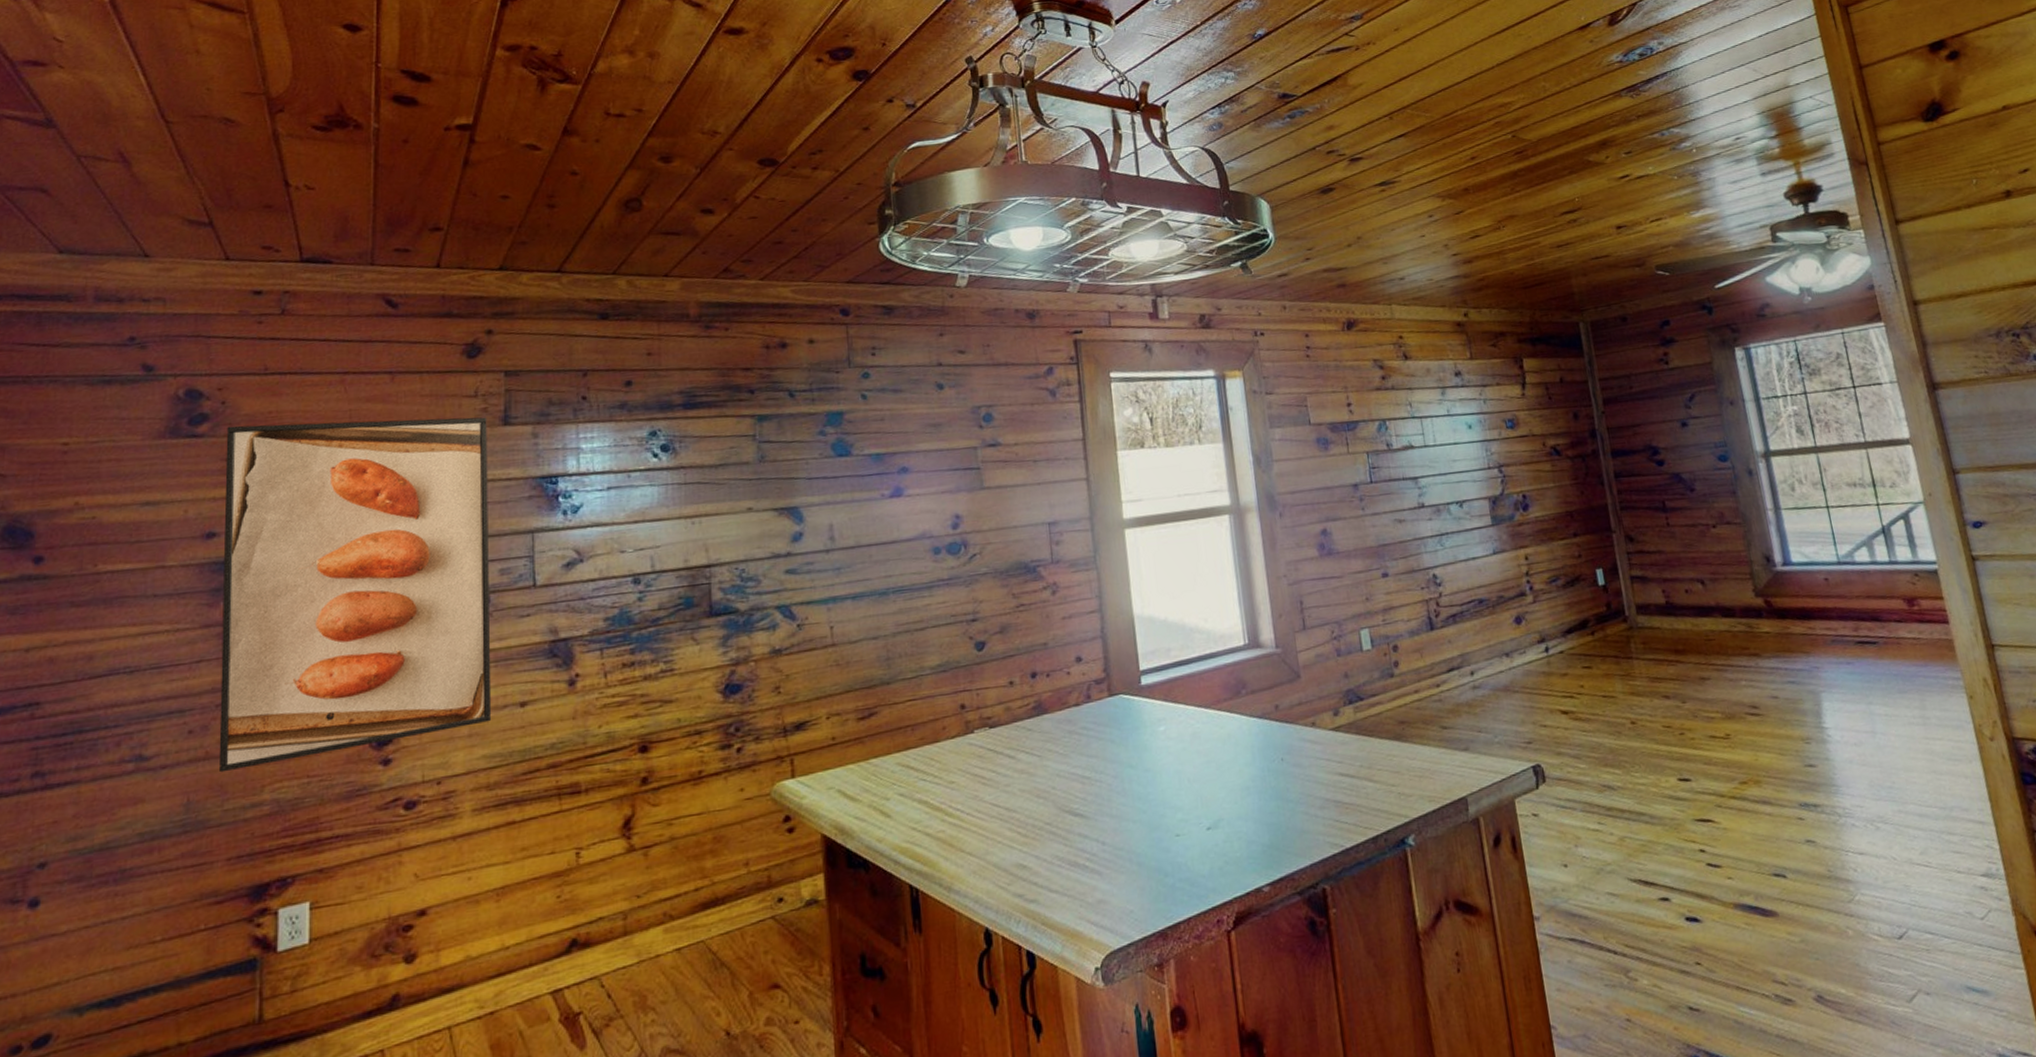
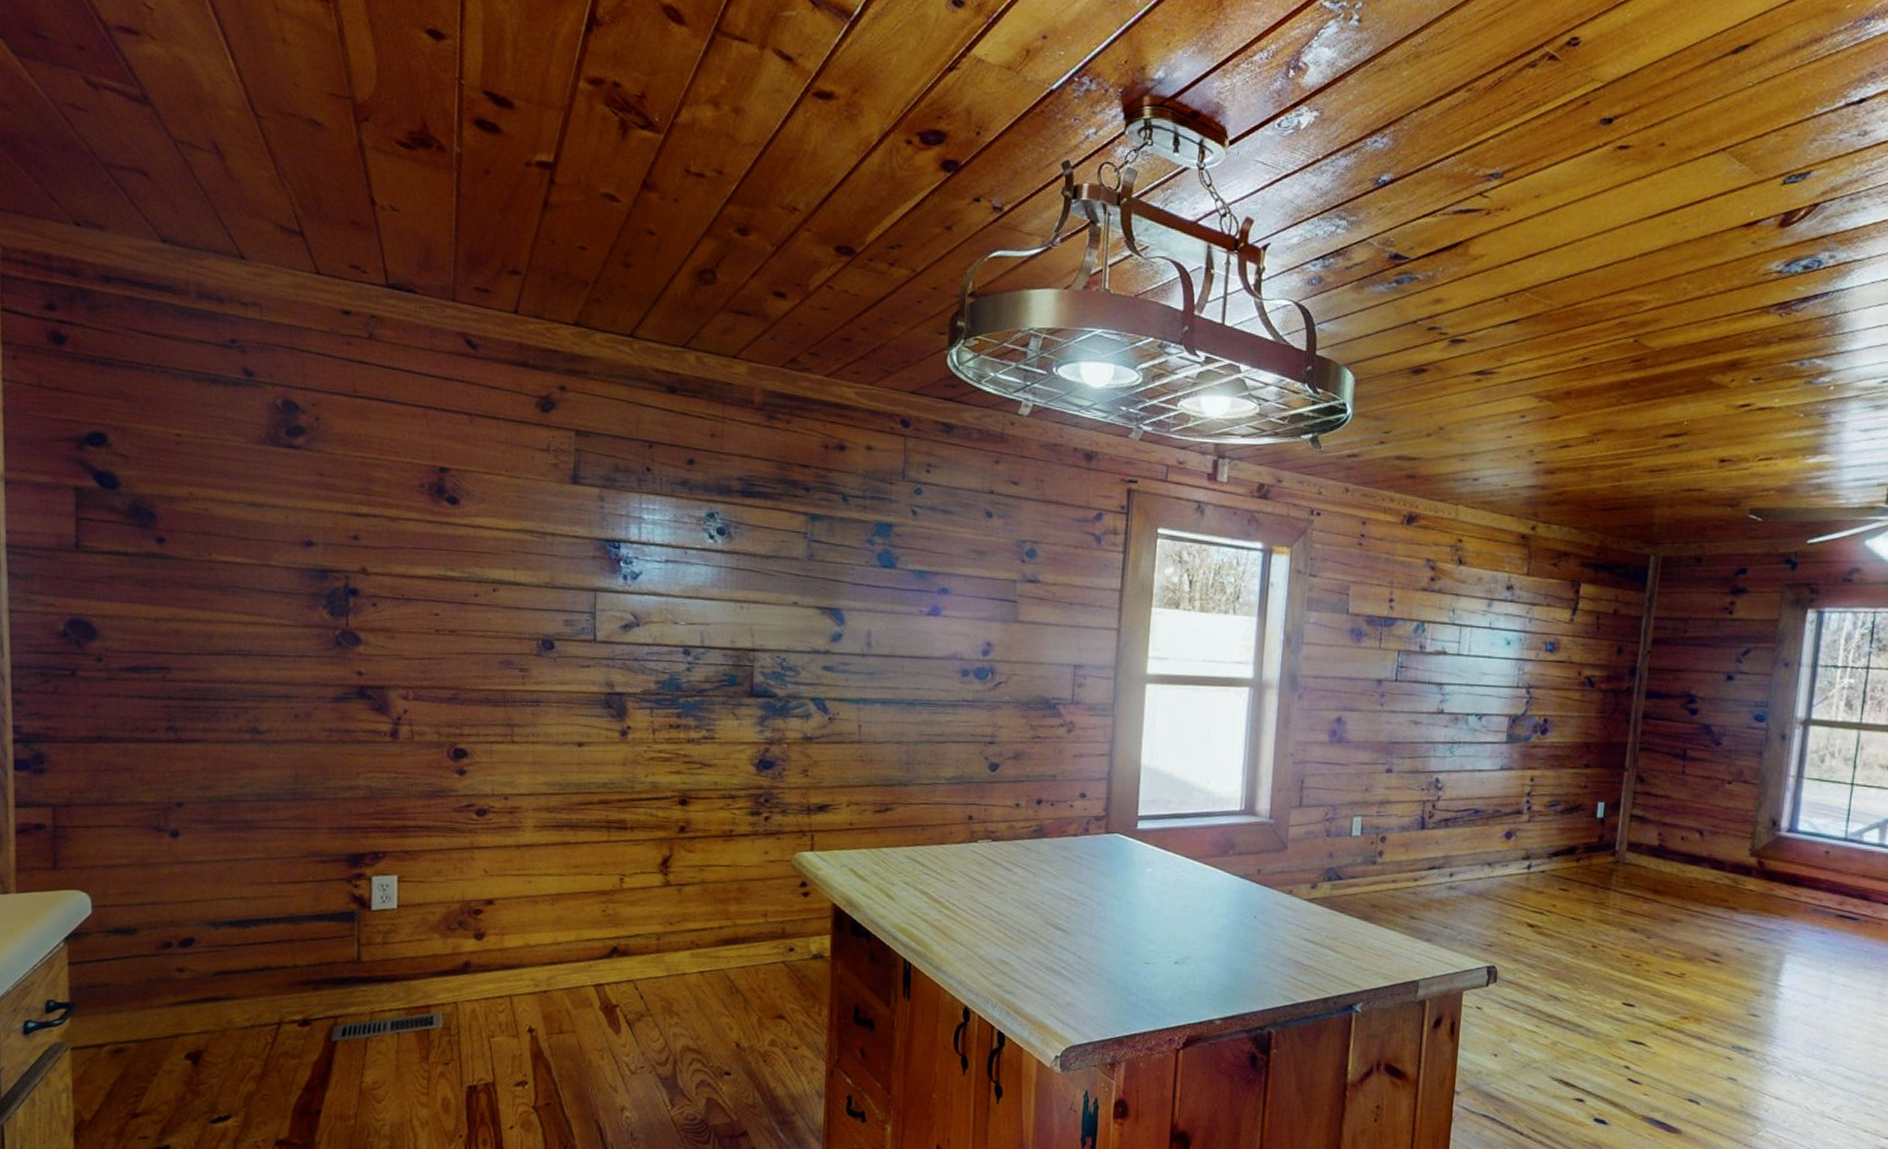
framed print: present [218,417,492,773] -> none [320,442,558,756]

